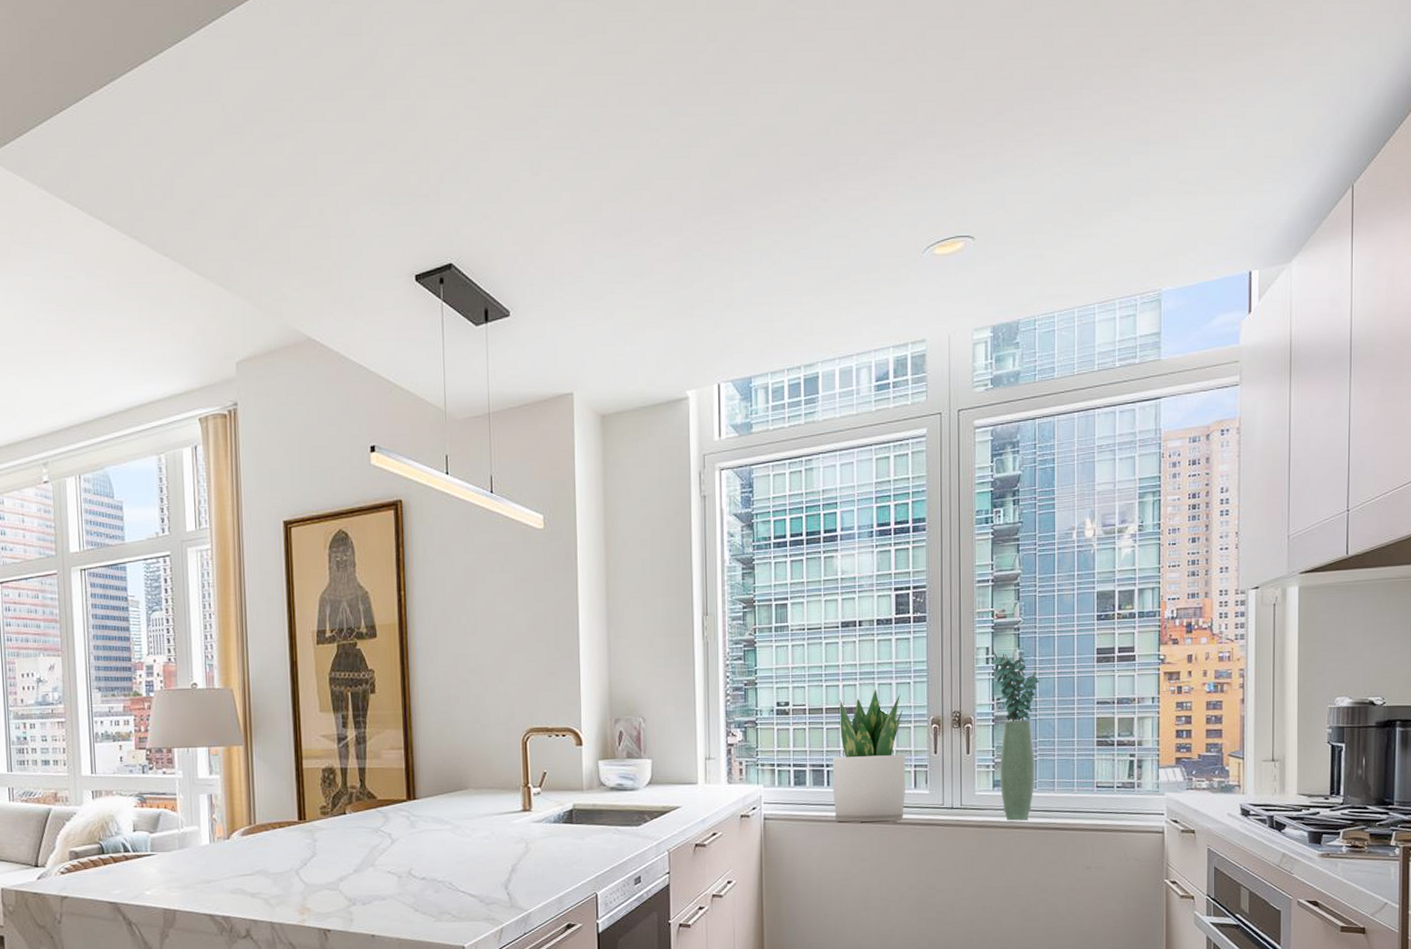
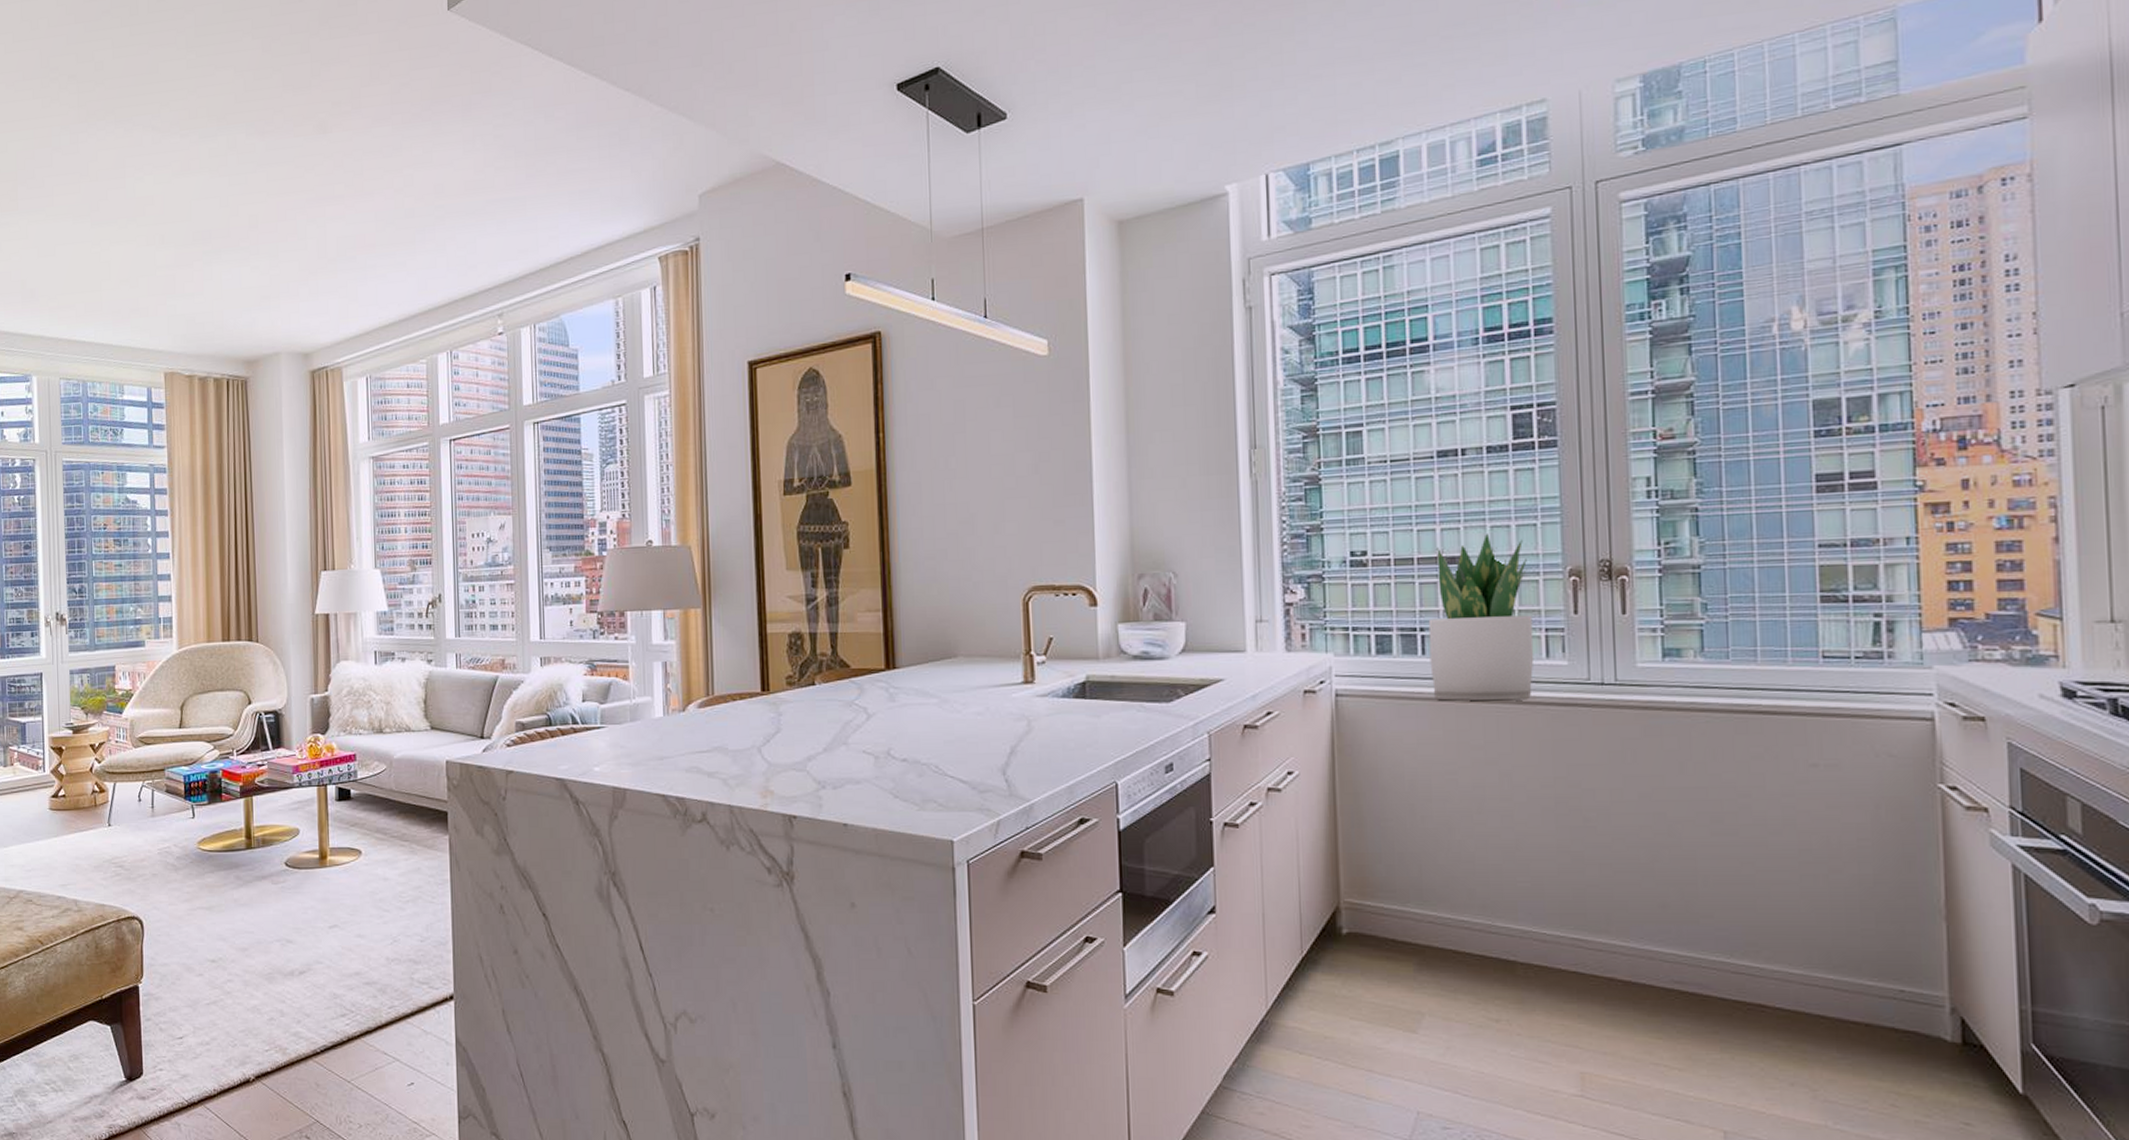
vase: present [992,651,1040,821] -> none [1655,481,1729,702]

